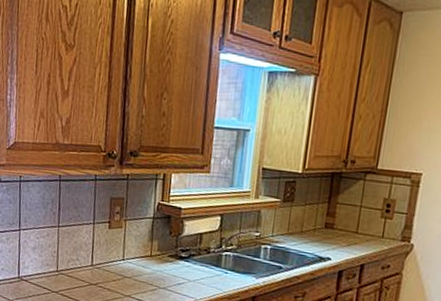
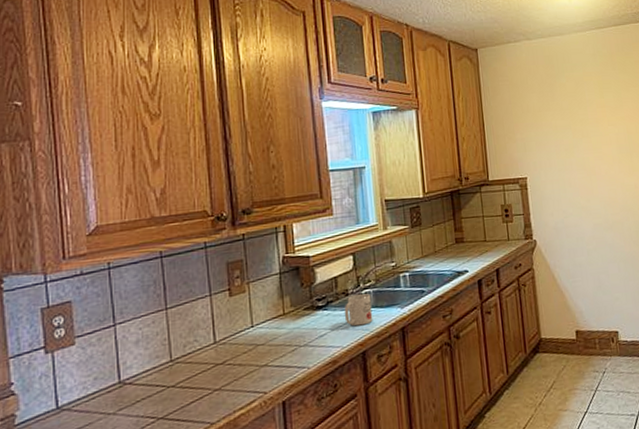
mug: none [202,254,231,285] -> present [344,293,373,327]

